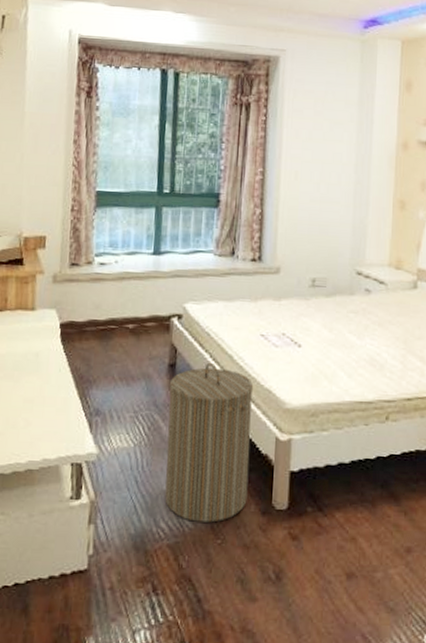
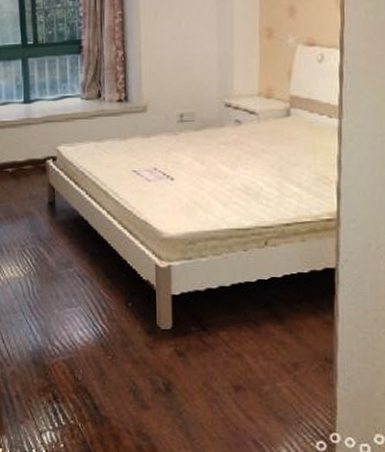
laundry hamper: present [165,362,254,523] -> none [50,199,133,341]

